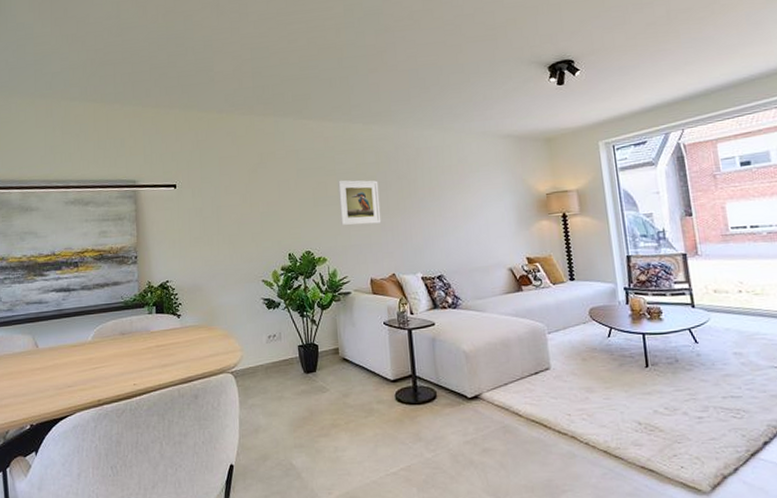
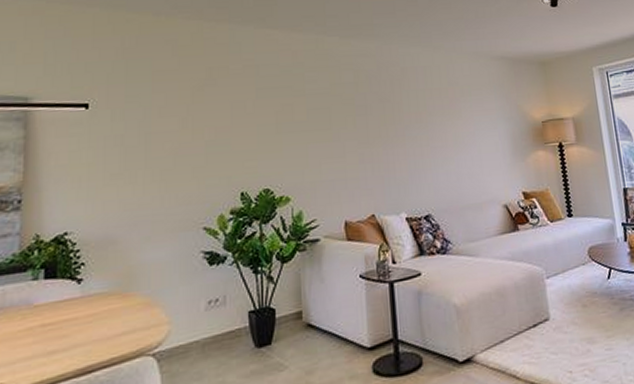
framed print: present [338,180,382,226] -> none [308,102,360,157]

